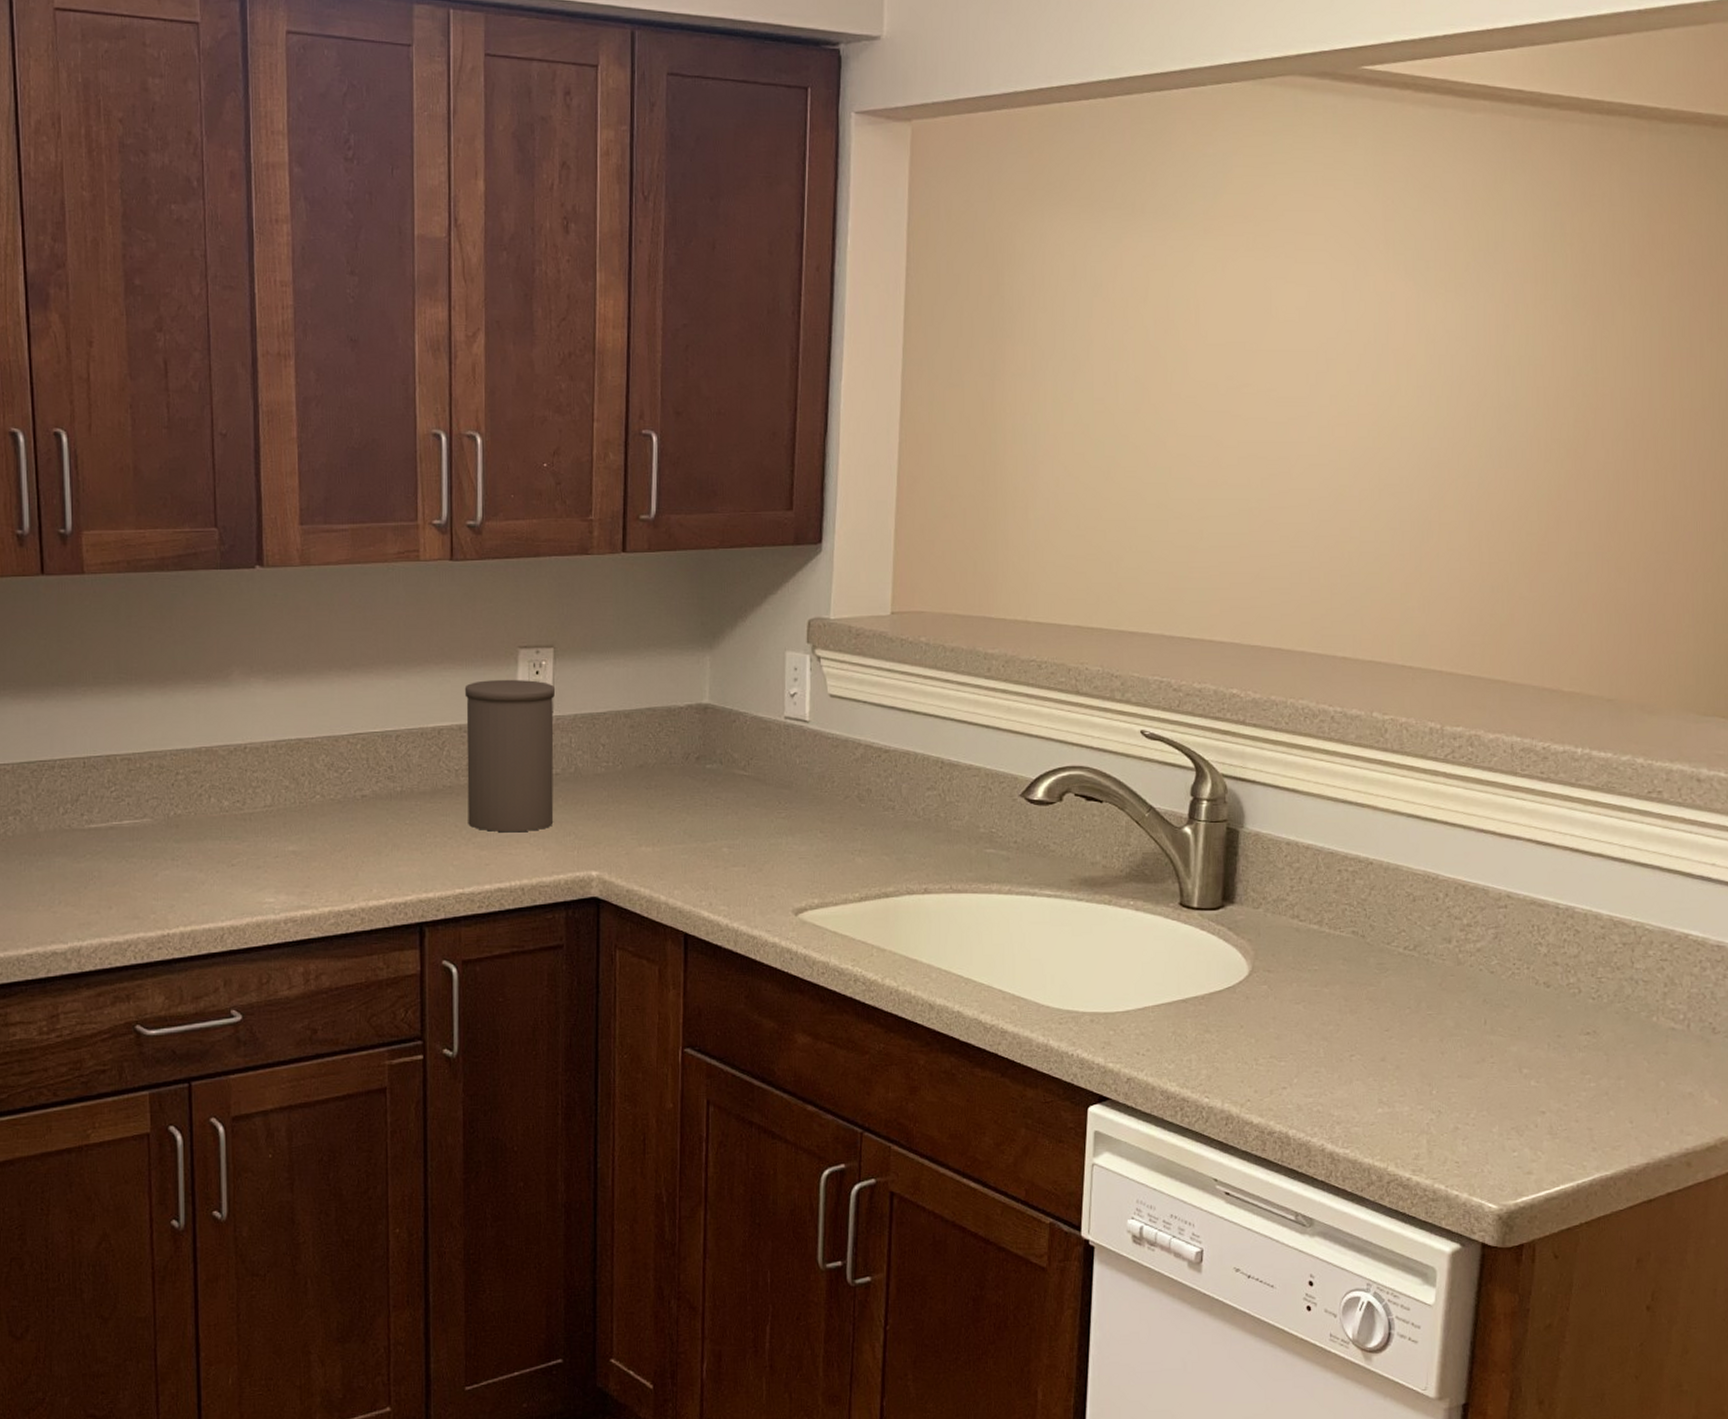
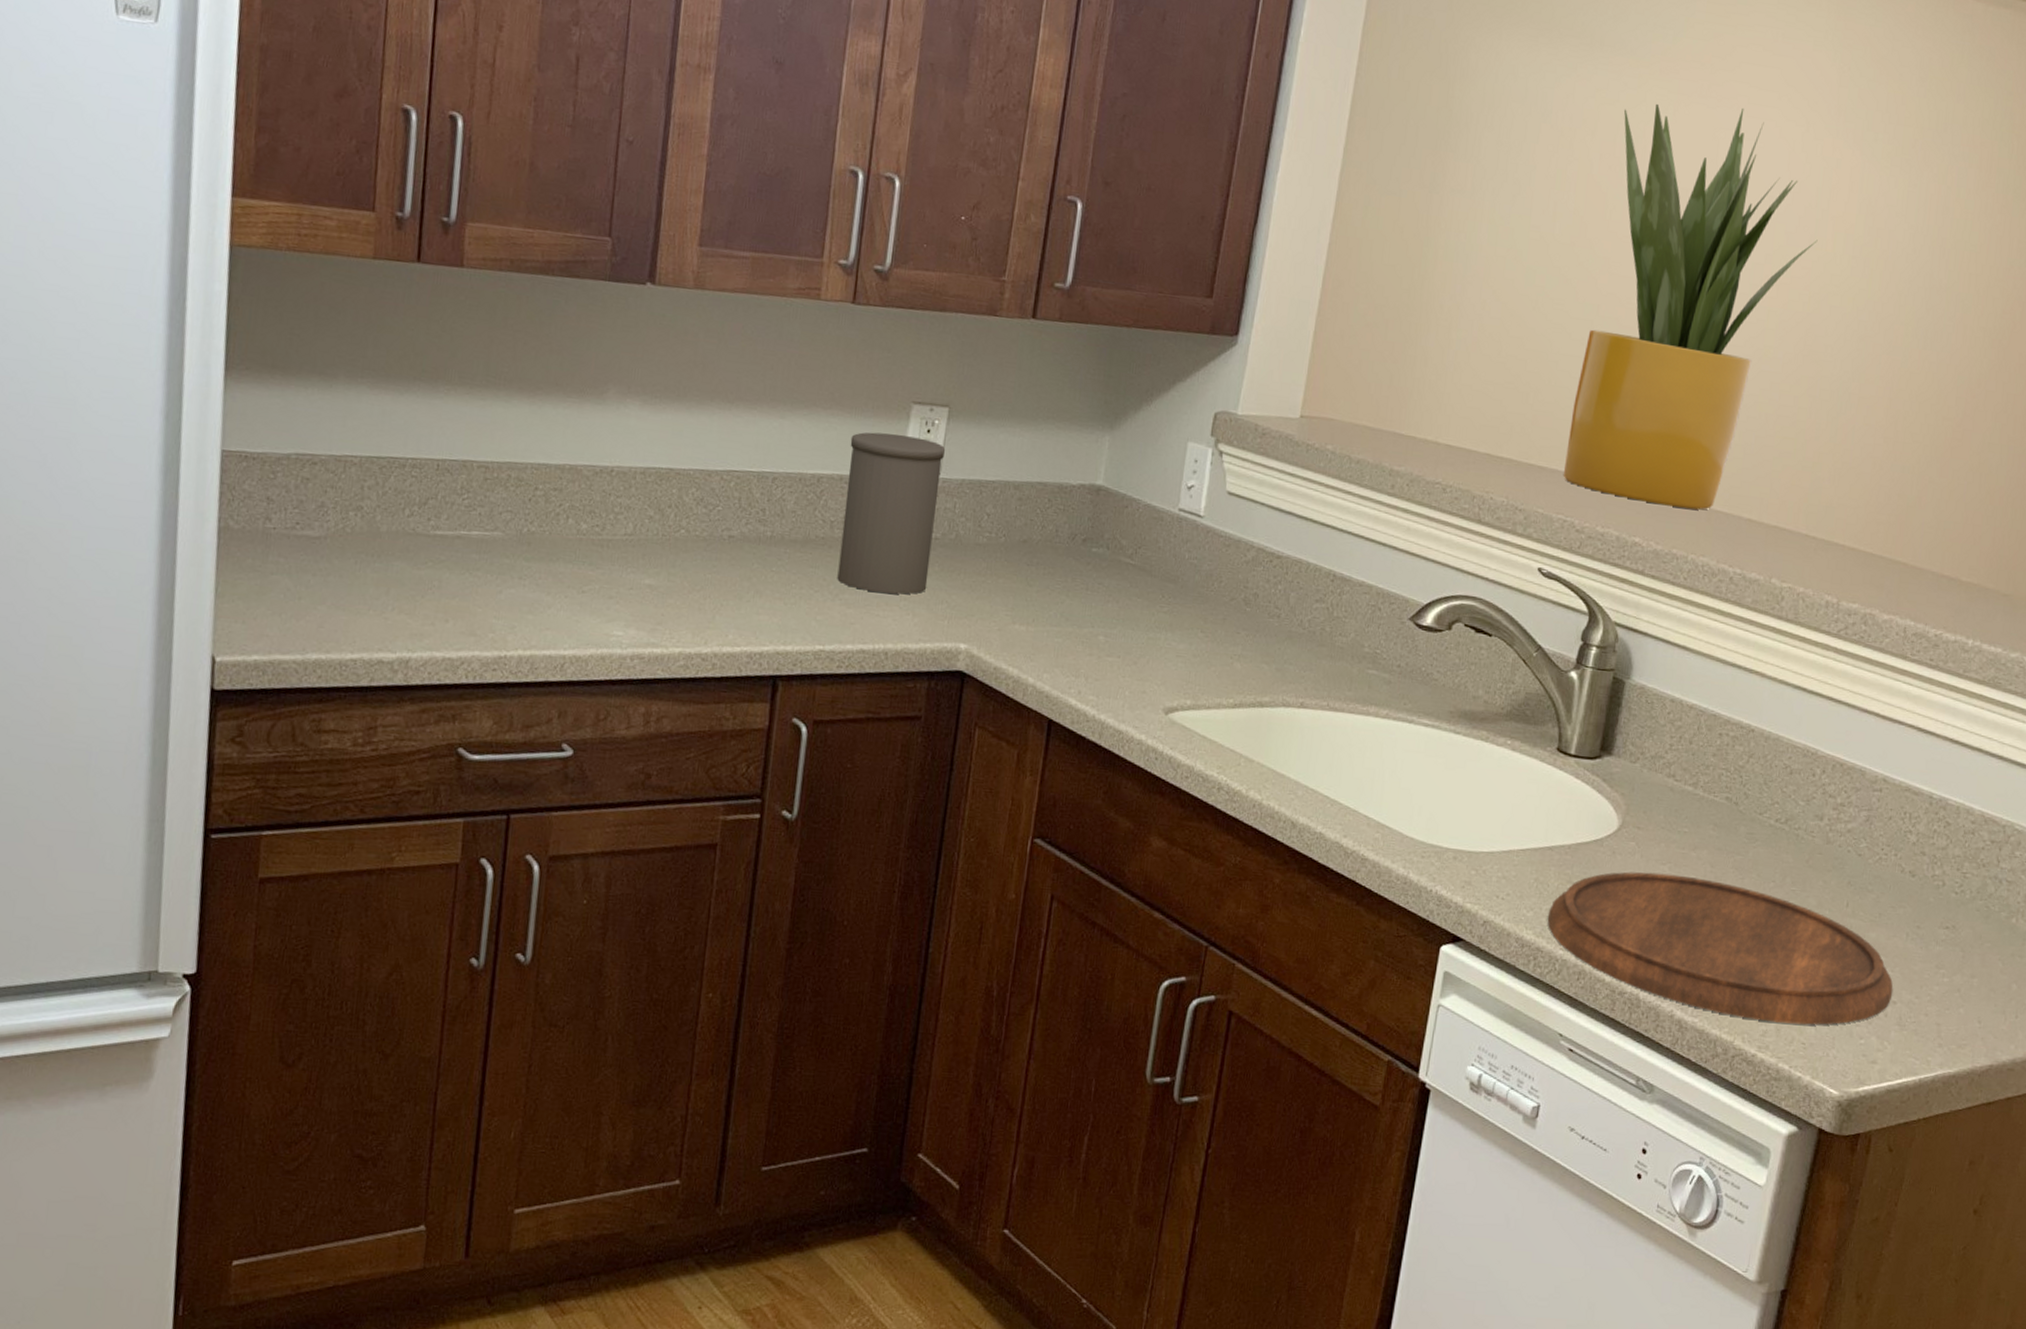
planter: none [1154,256,1380,654] -> present [1563,103,1818,510]
cutting board: none [1189,1012,1541,1145] -> present [1547,871,1893,1025]

